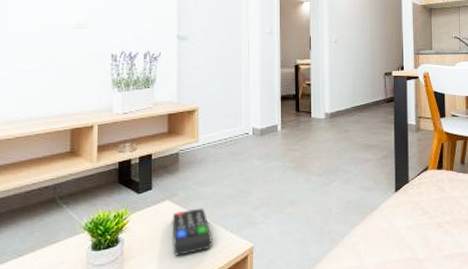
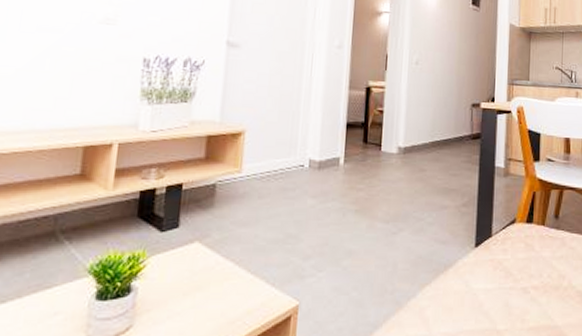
remote control: present [172,208,212,256] -> none [198,254,249,312]

